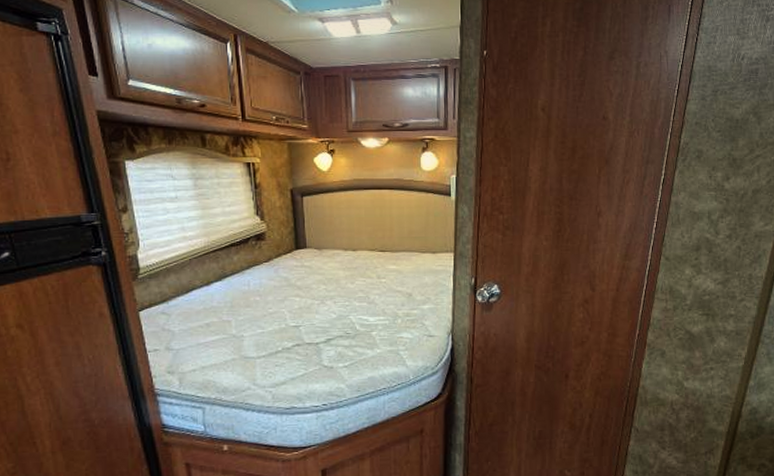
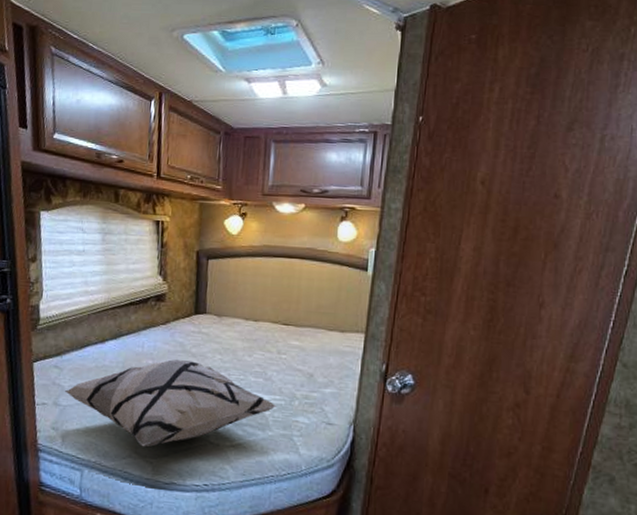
decorative pillow: none [175,294,382,379] -> present [64,359,277,448]

